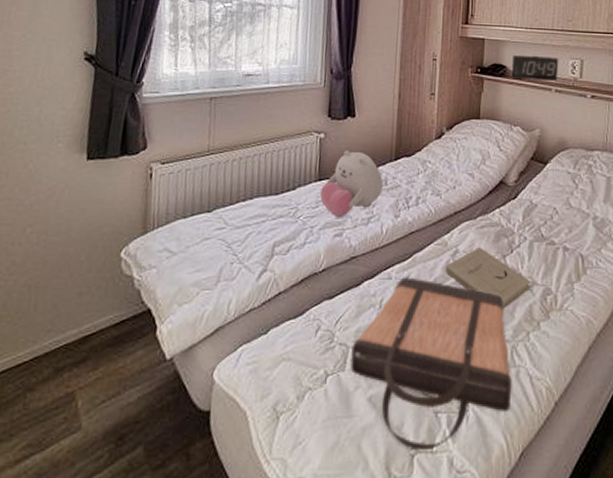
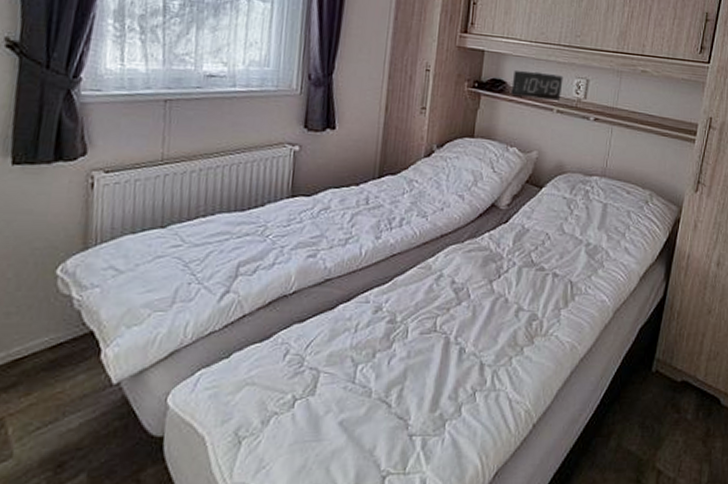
plush toy: present [320,149,384,218] -> none [292,164,365,238]
shopping bag: present [350,277,512,451] -> none [321,301,491,473]
book: present [446,247,532,309] -> none [428,272,518,334]

